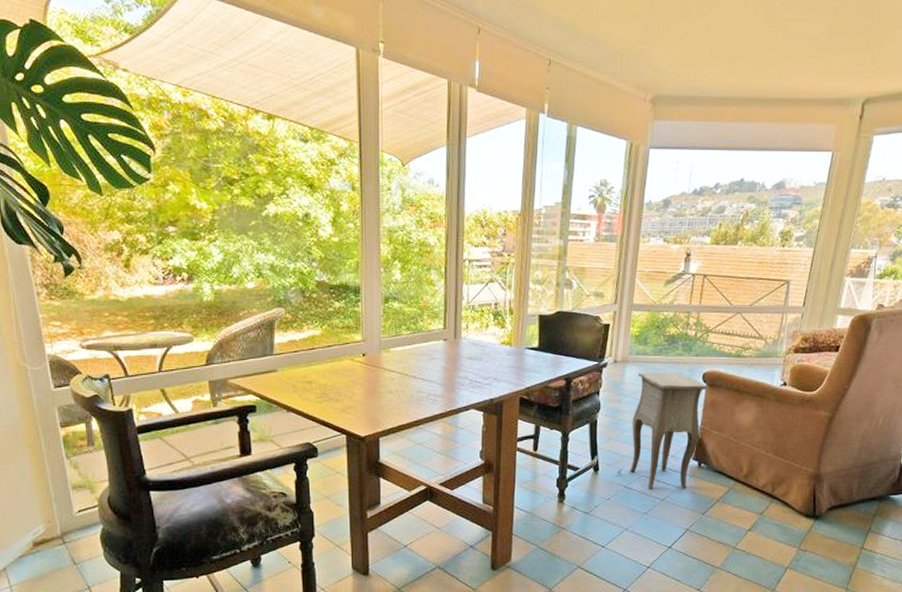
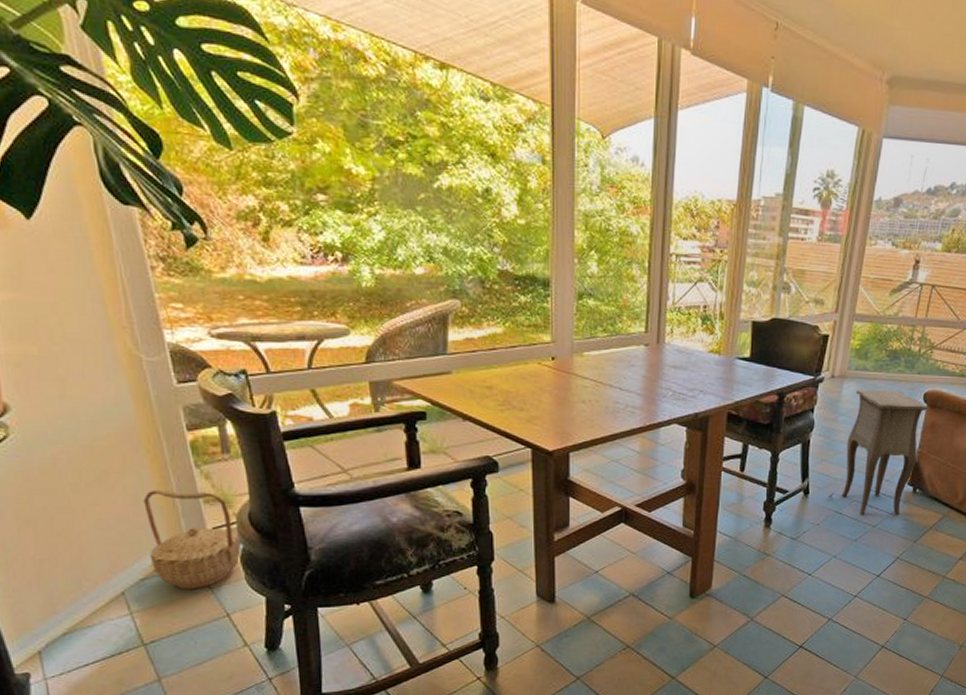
basket: none [24,478,101,565] -> present [143,489,241,589]

